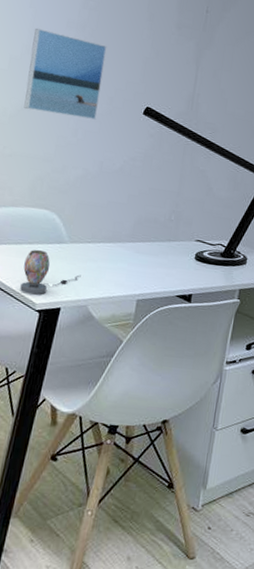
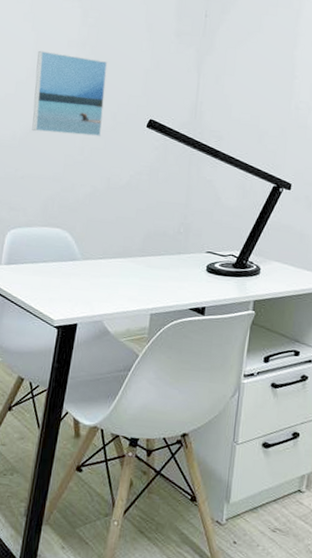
decorative vase: present [20,250,81,294] -> none [38,268,95,311]

